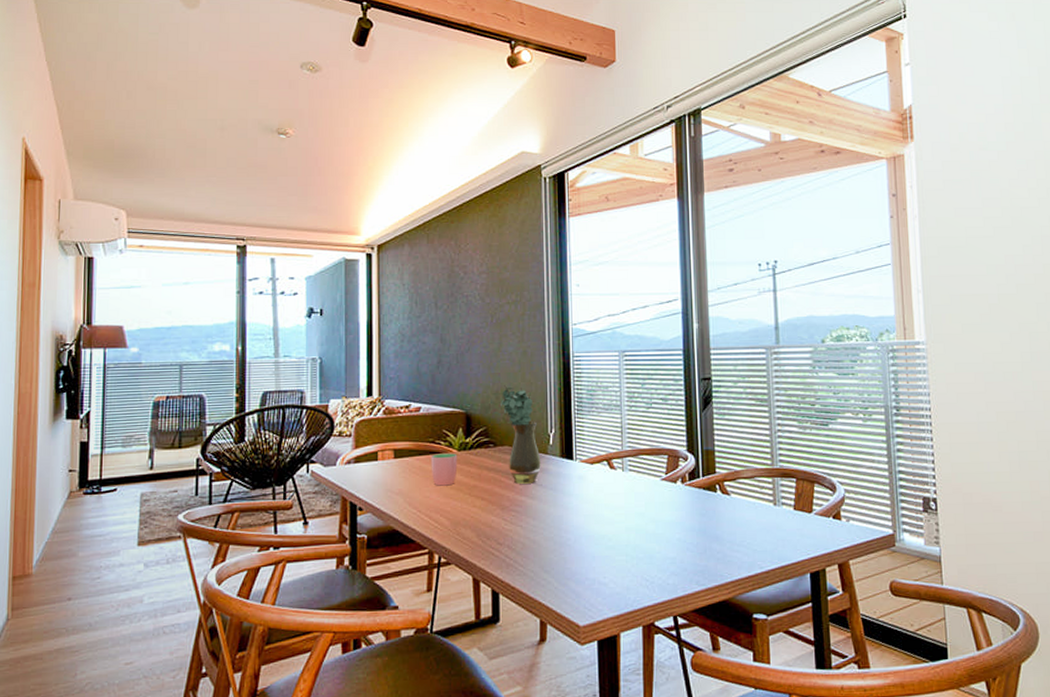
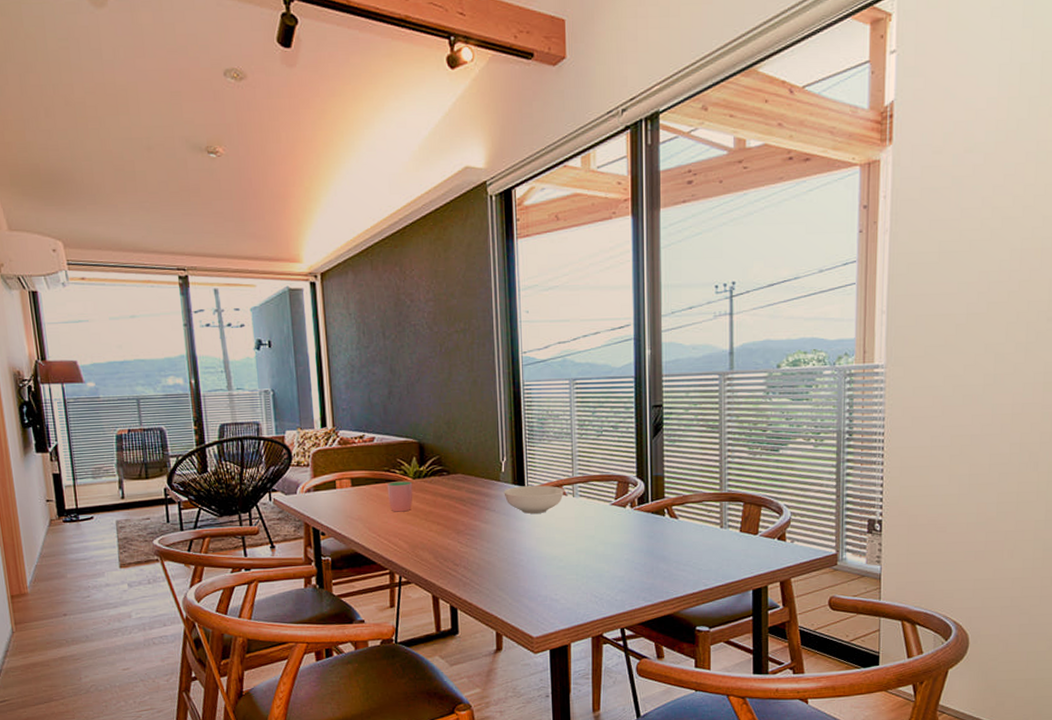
vase: present [501,385,541,484] -> none [452,415,494,510]
bowl: none [551,458,613,489] -> present [503,485,564,514]

